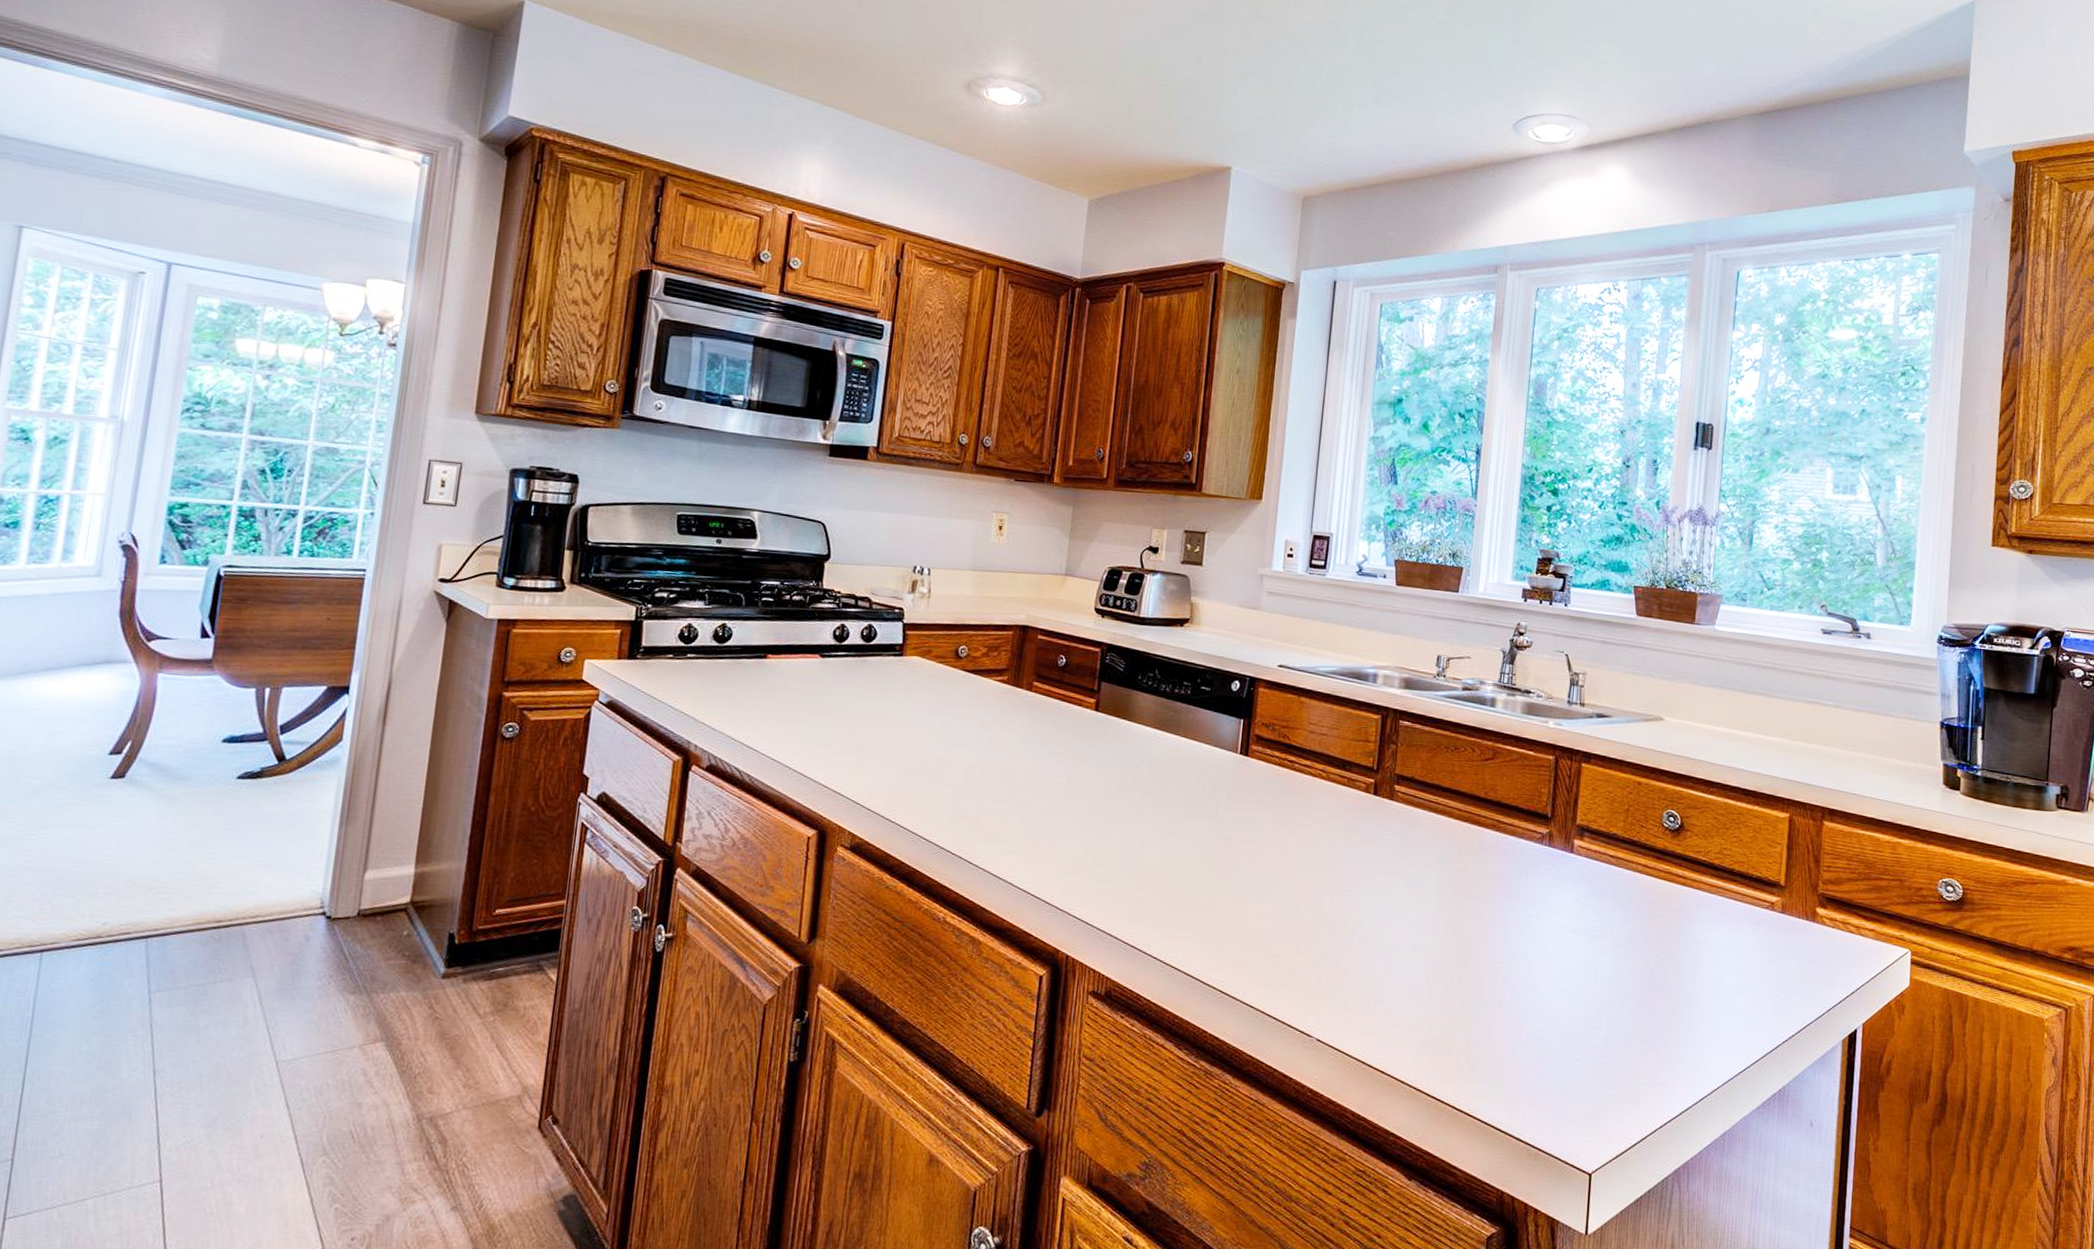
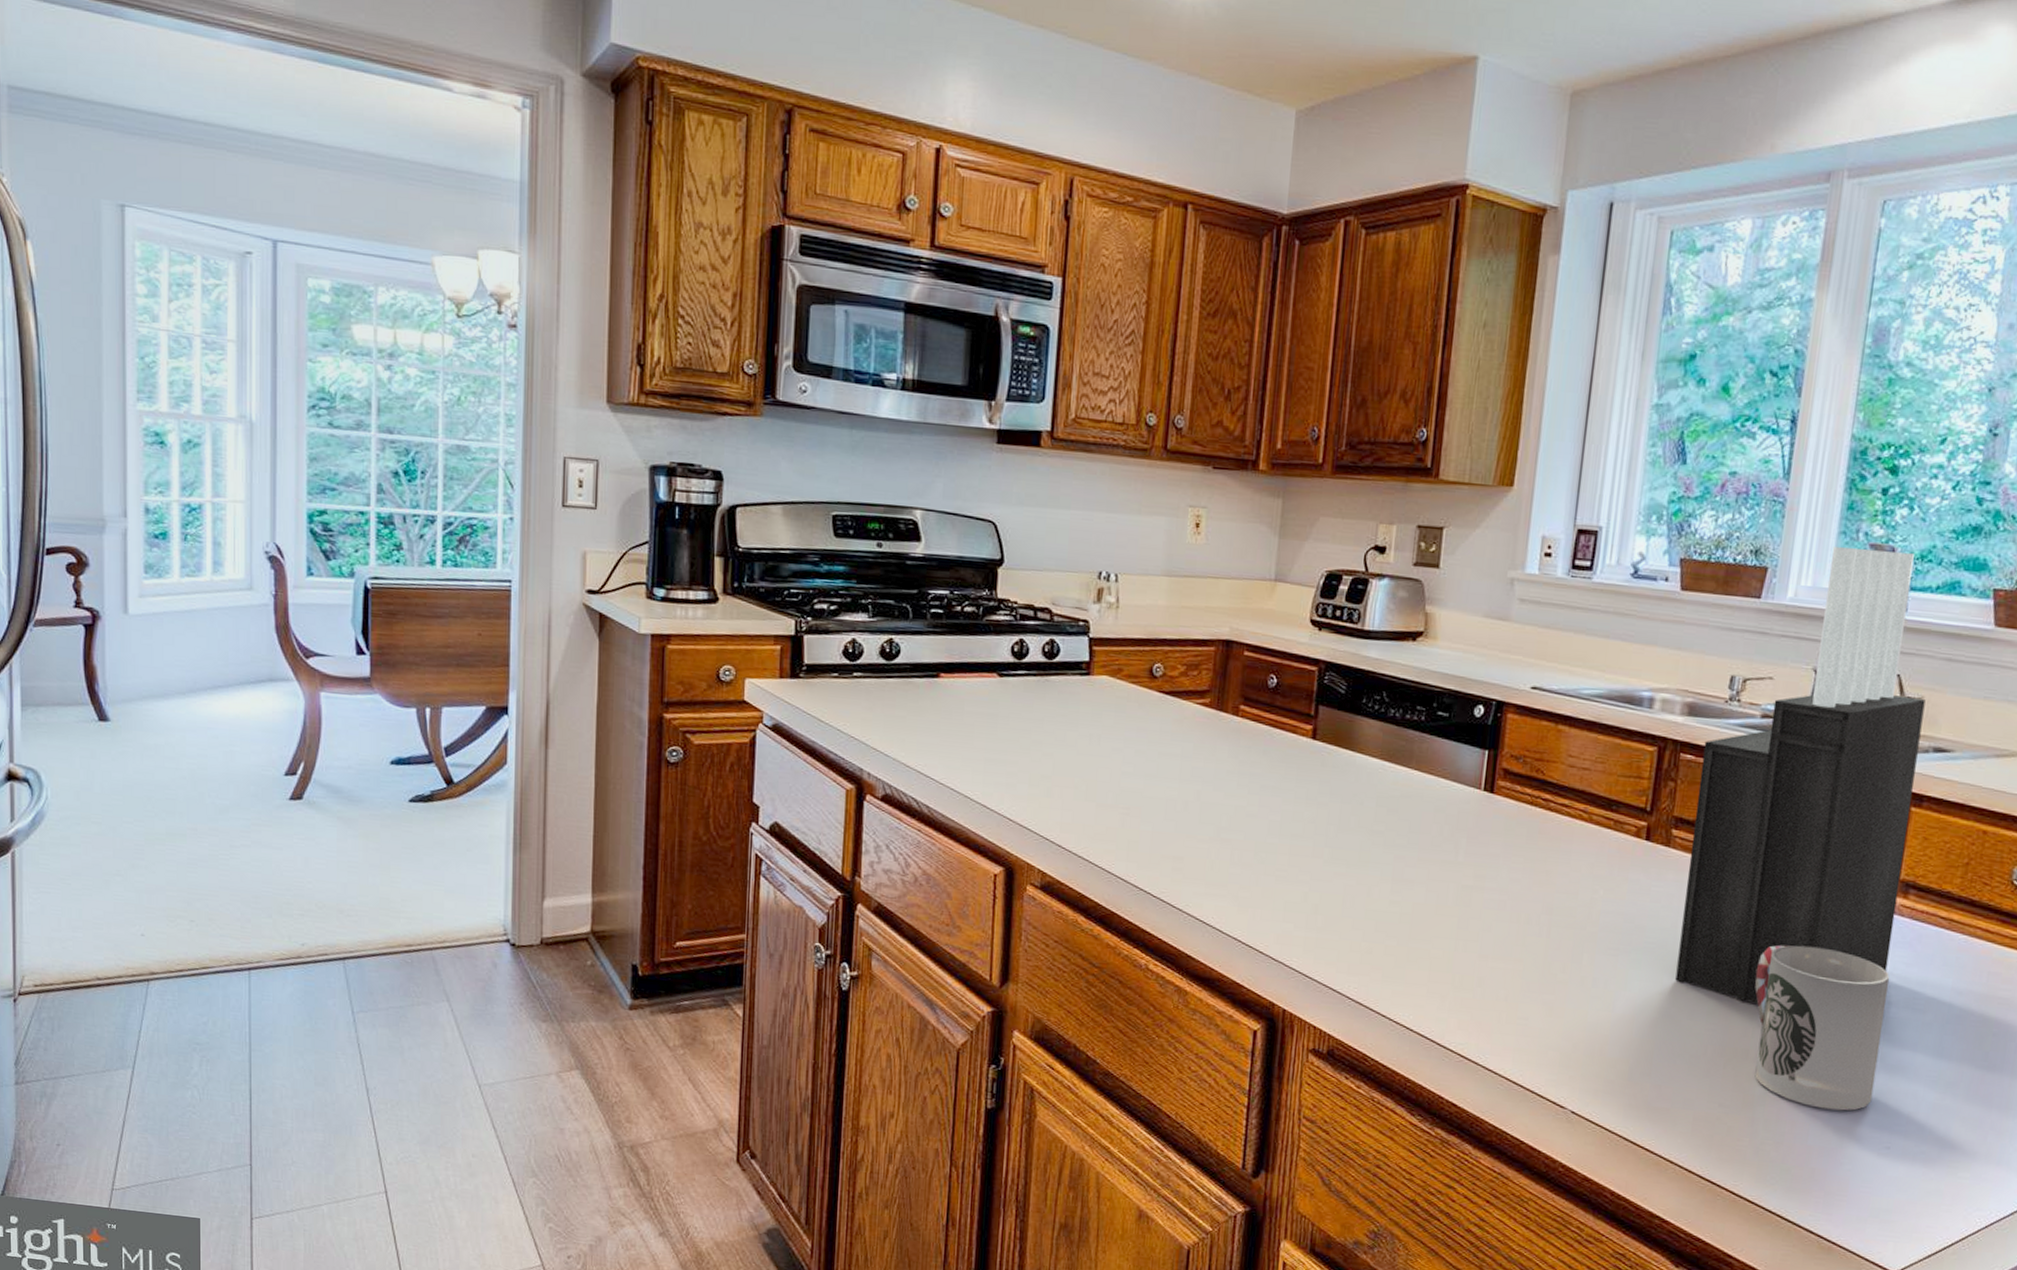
knife block: none [1401,551,1588,936] -> present [1675,547,1926,1005]
cup: none [1466,883,1573,1028] -> present [1755,944,1890,1111]

